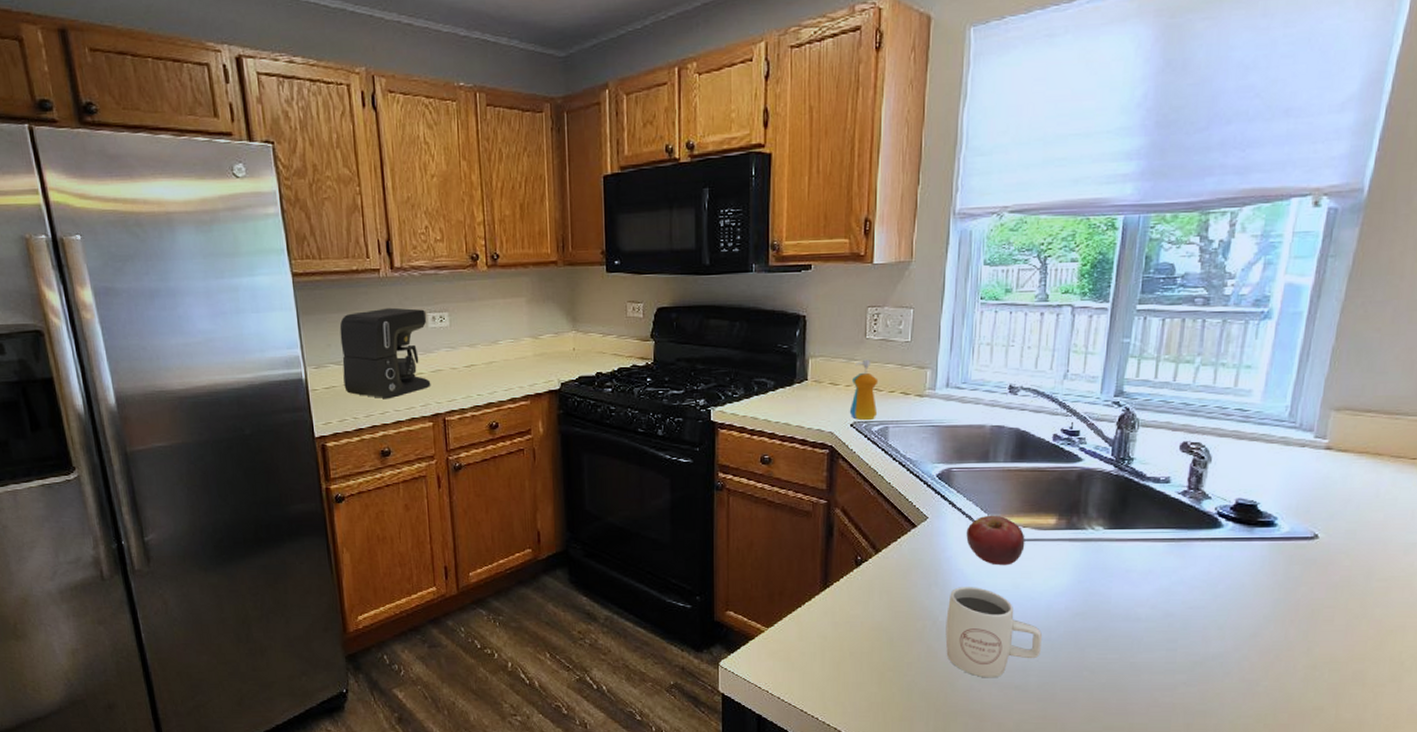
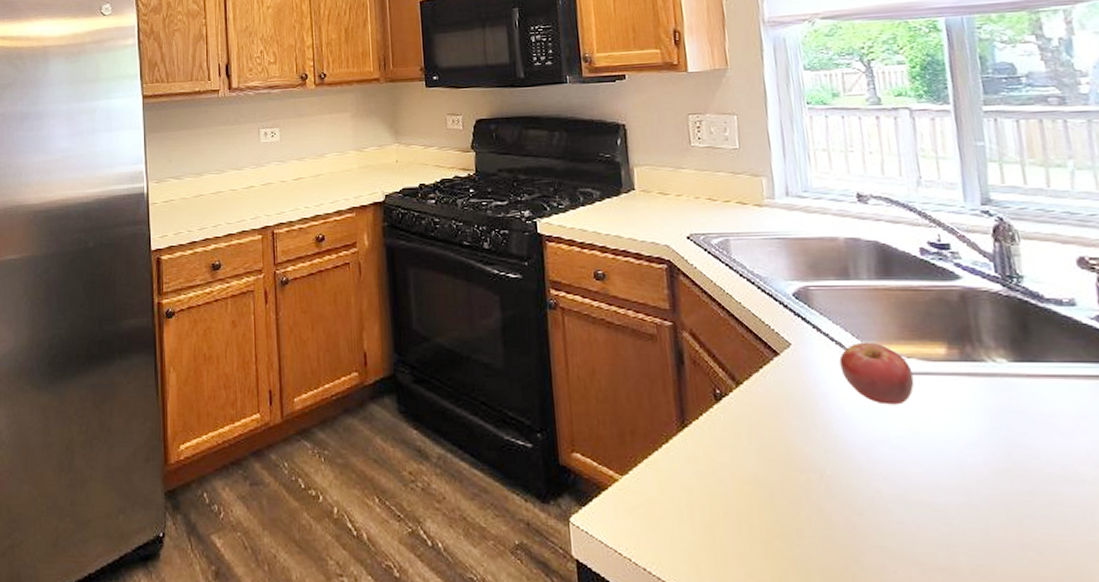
coffee maker: present [339,307,431,398] -> none [181,124,262,211]
soap dispenser: present [849,359,879,420] -> none [682,167,714,232]
mug: present [945,587,1043,678] -> none [833,431,965,556]

